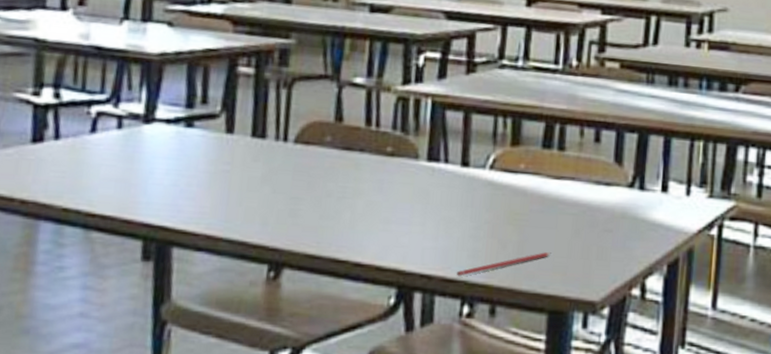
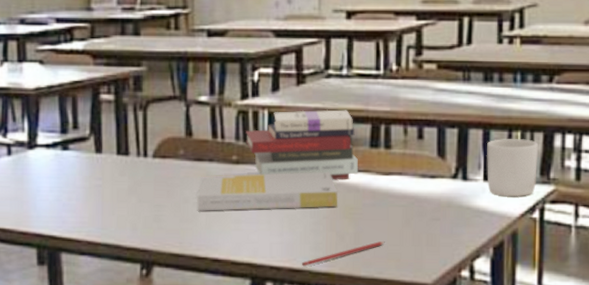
book: none [341,167,503,212] -> present [196,172,338,211]
books: none [404,101,529,182] -> present [246,109,359,180]
mug: none [665,148,720,211] -> present [487,139,538,196]

